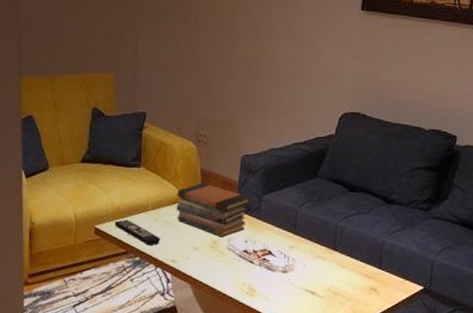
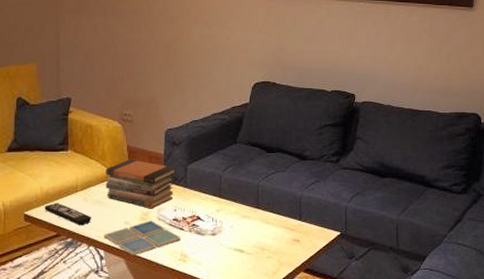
drink coaster: none [171,248,250,283] -> present [103,220,181,256]

